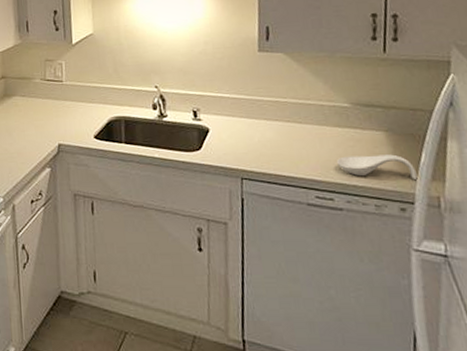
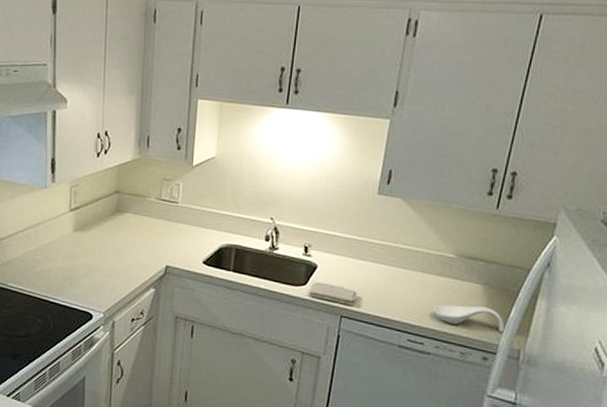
washcloth: none [204,145,255,167] -> present [308,282,358,306]

